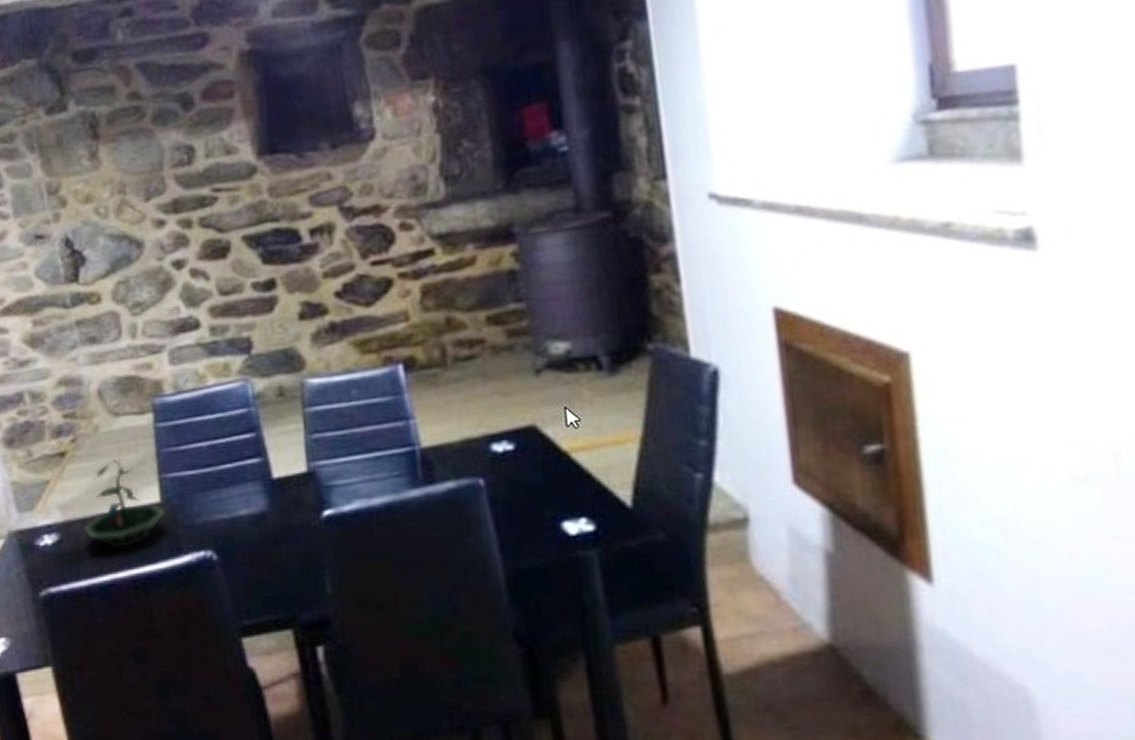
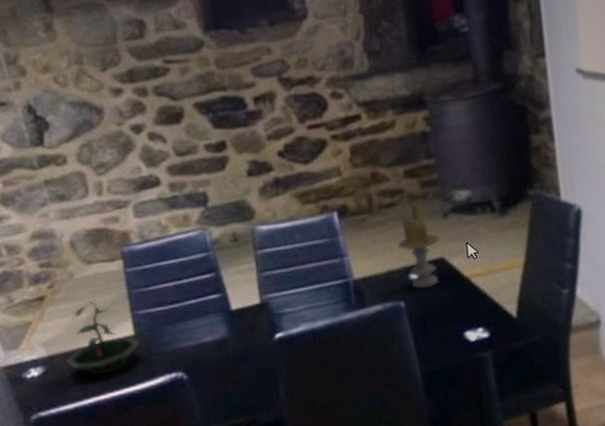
candle: none [477,353,530,464] -> present [398,200,440,289]

